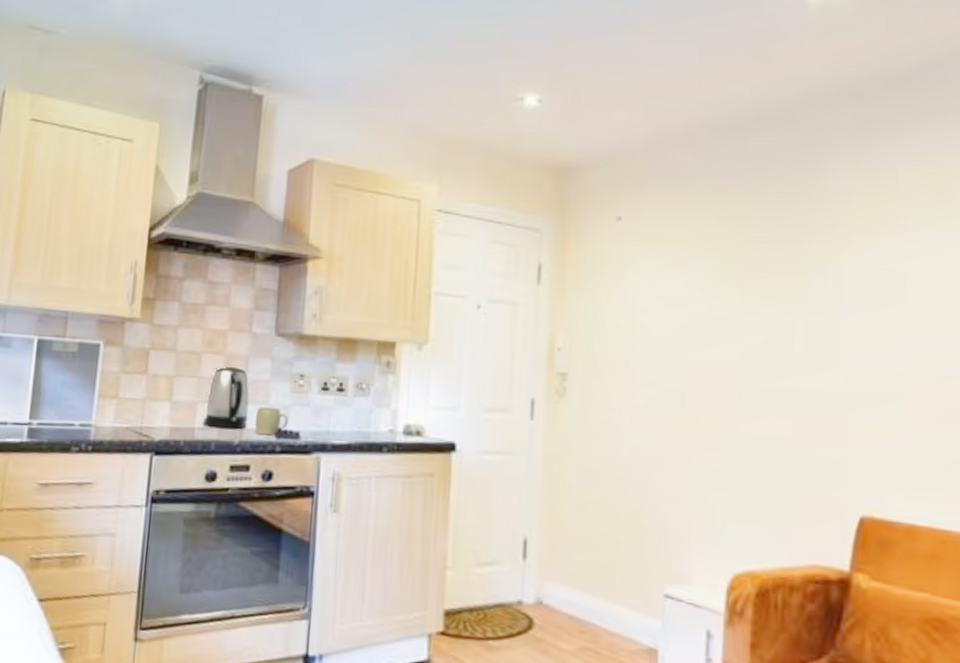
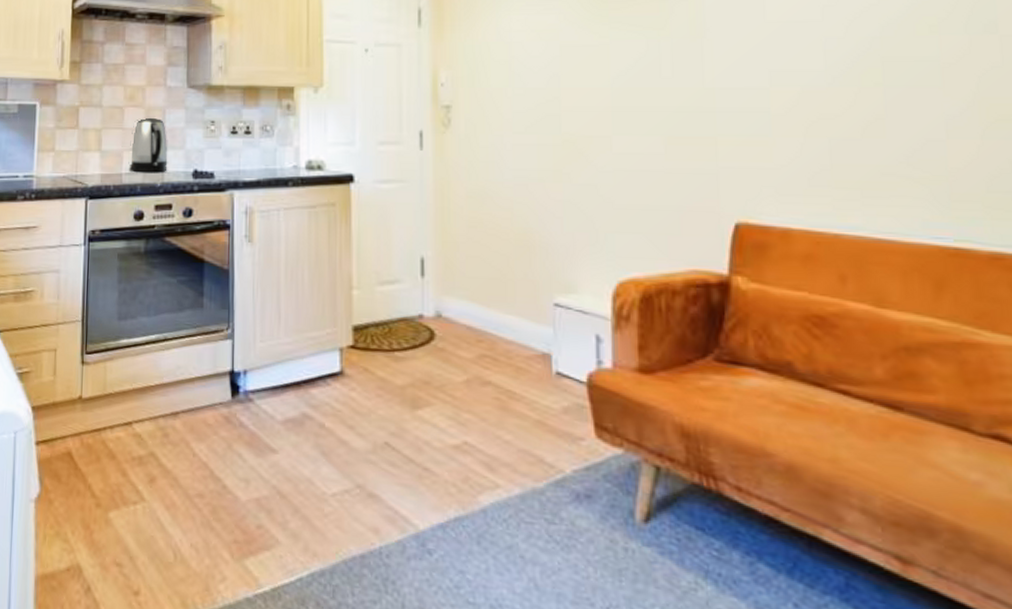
mug: present [255,407,288,436] -> none [174,152,203,177]

